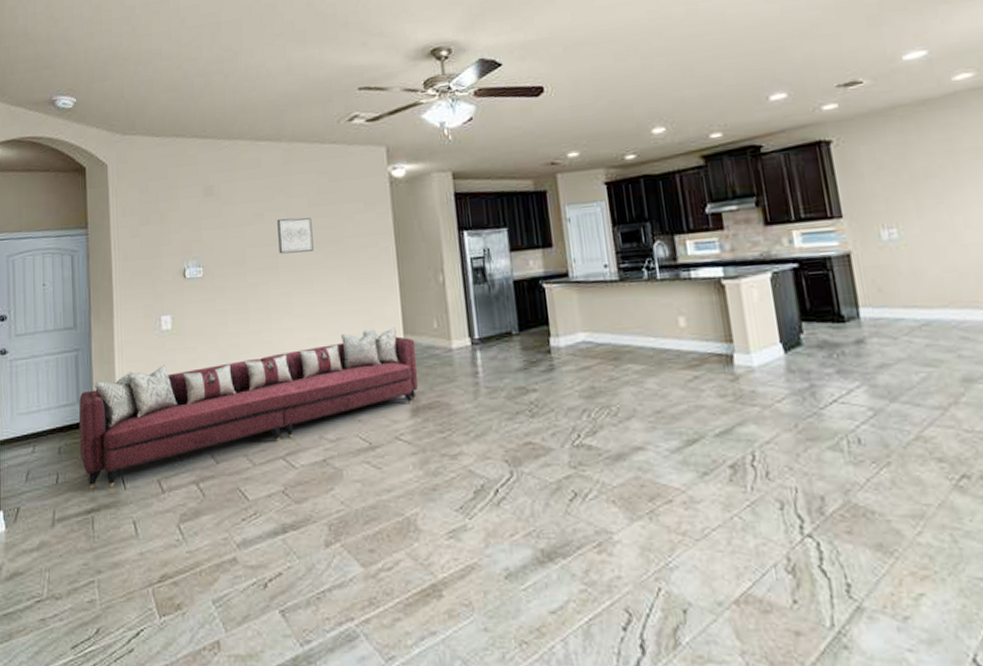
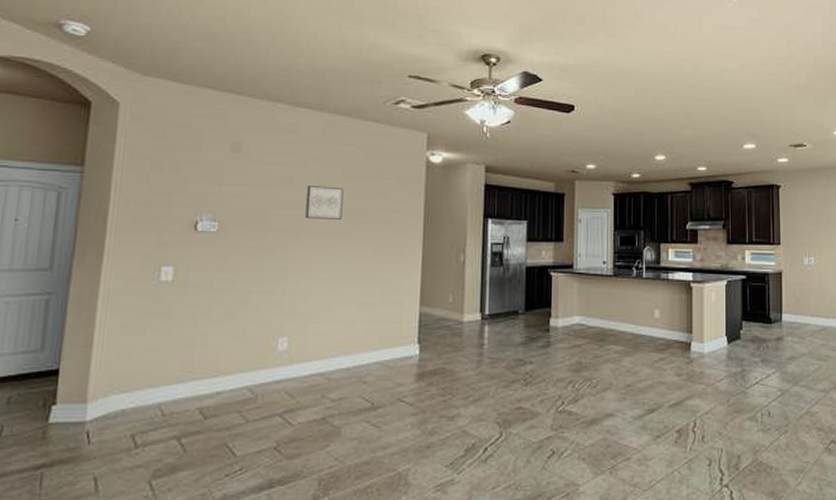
sofa: present [78,327,418,490] -> none [36,298,430,444]

